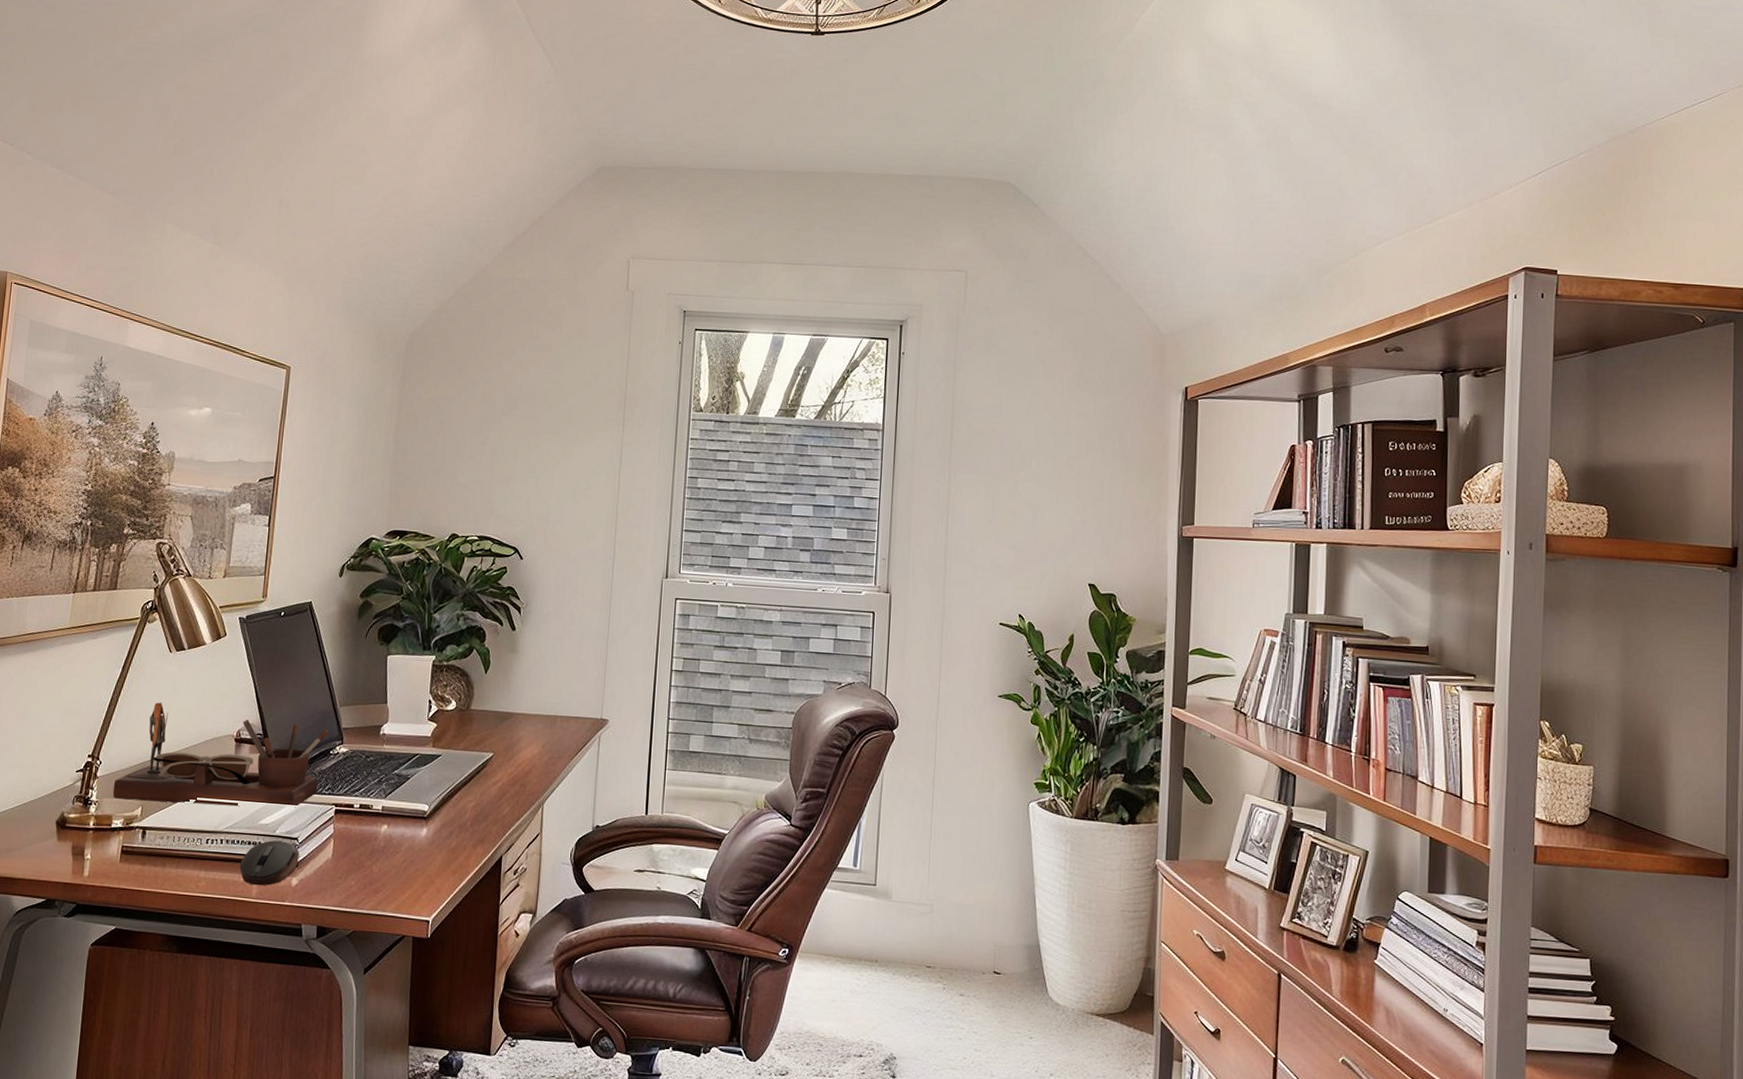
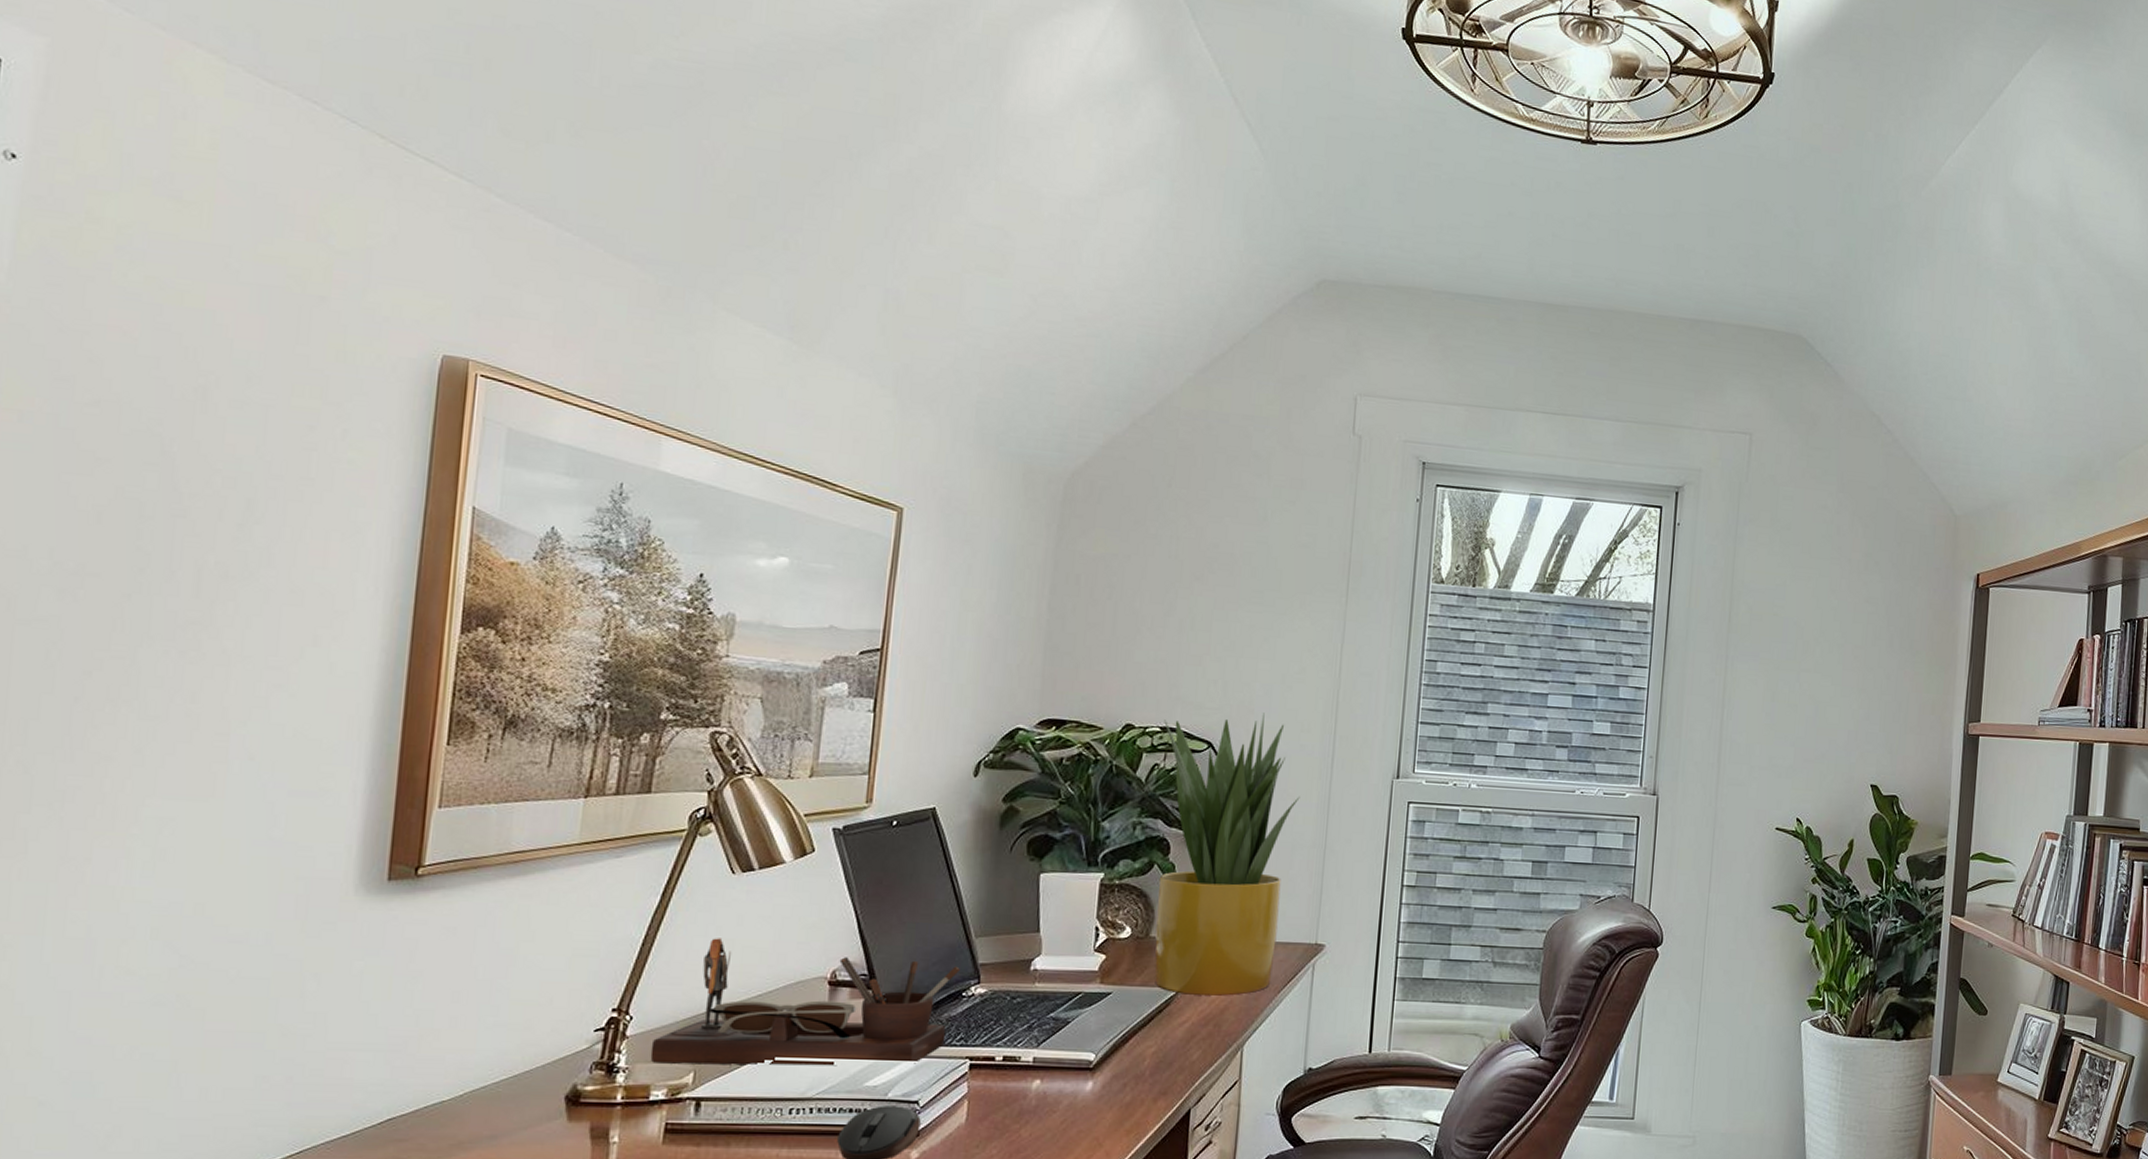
planter: none [474,523,588,761] -> present [1154,712,1300,996]

